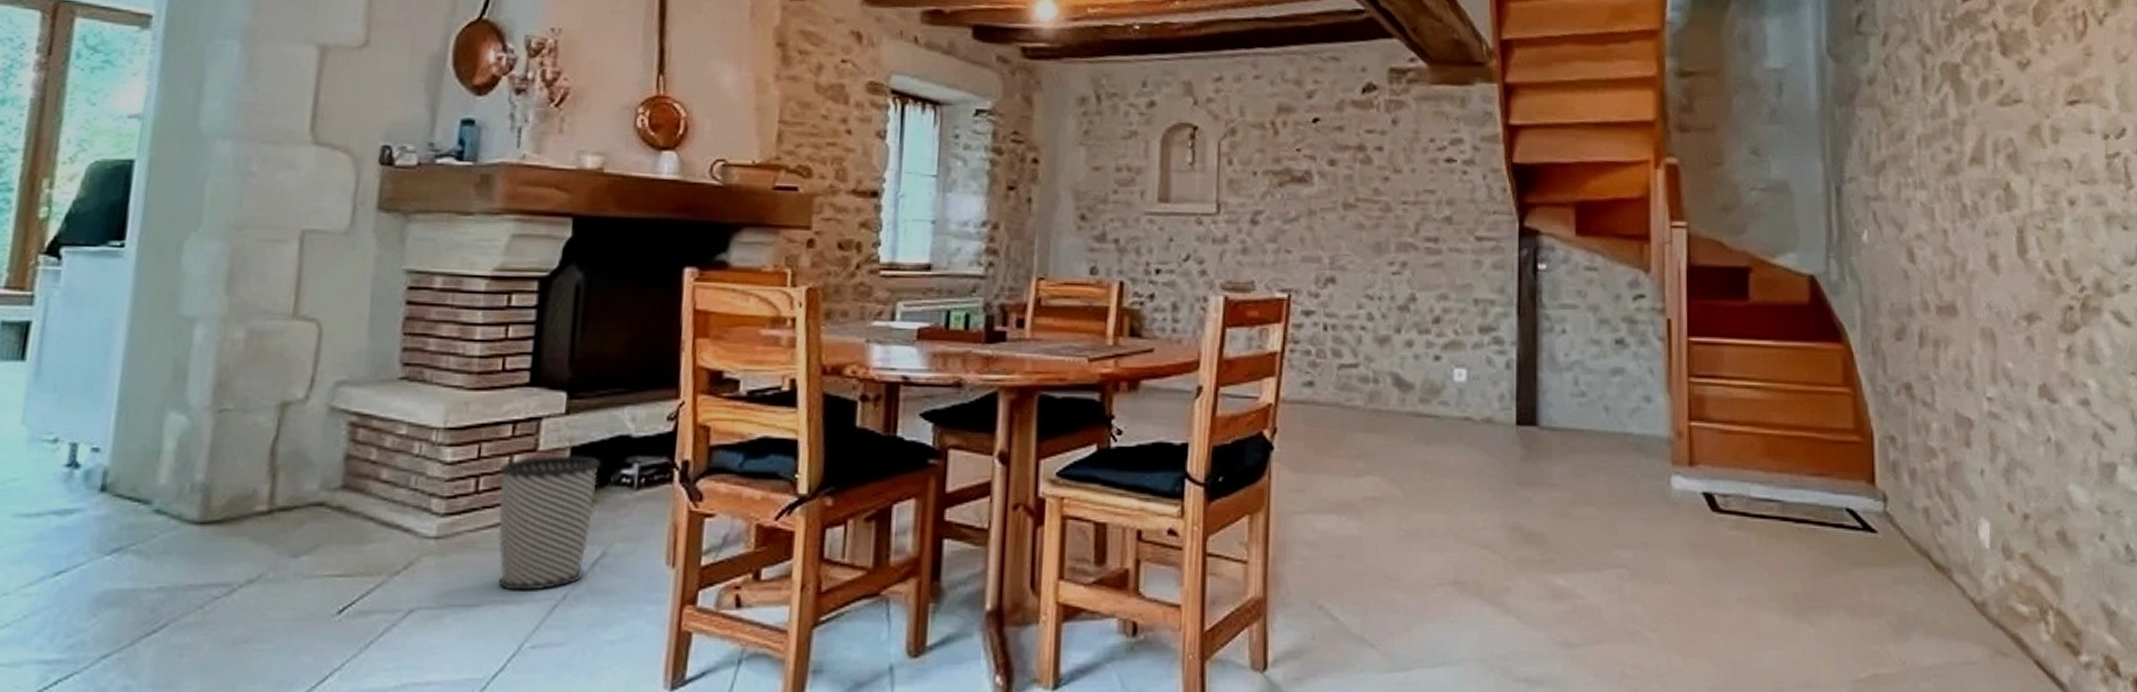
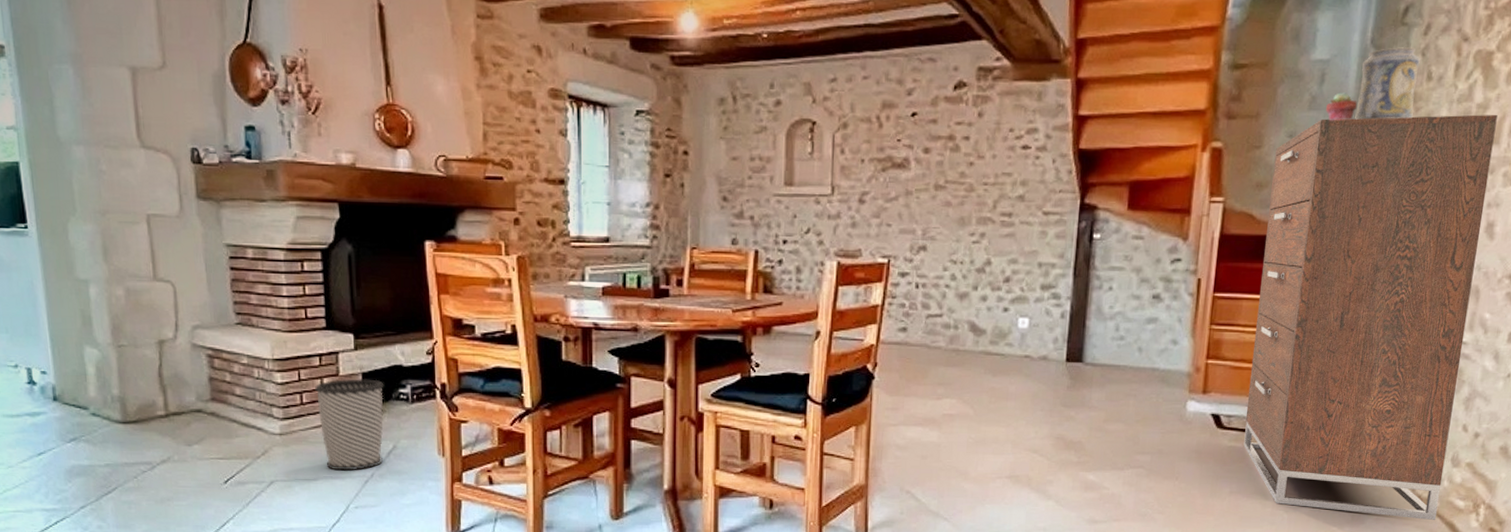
dresser: none [1739,131,1998,634] -> present [1243,114,1497,521]
potted succulent: none [1789,105,1823,136] -> present [1326,92,1358,120]
decorative vase: none [1822,57,1885,135] -> present [1355,47,1420,120]

